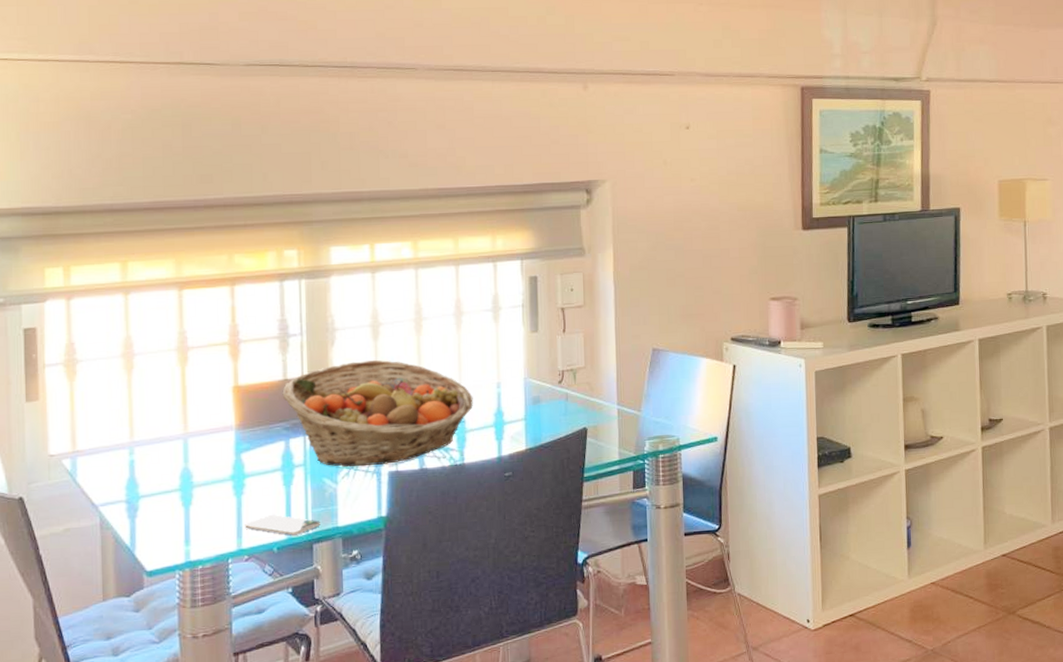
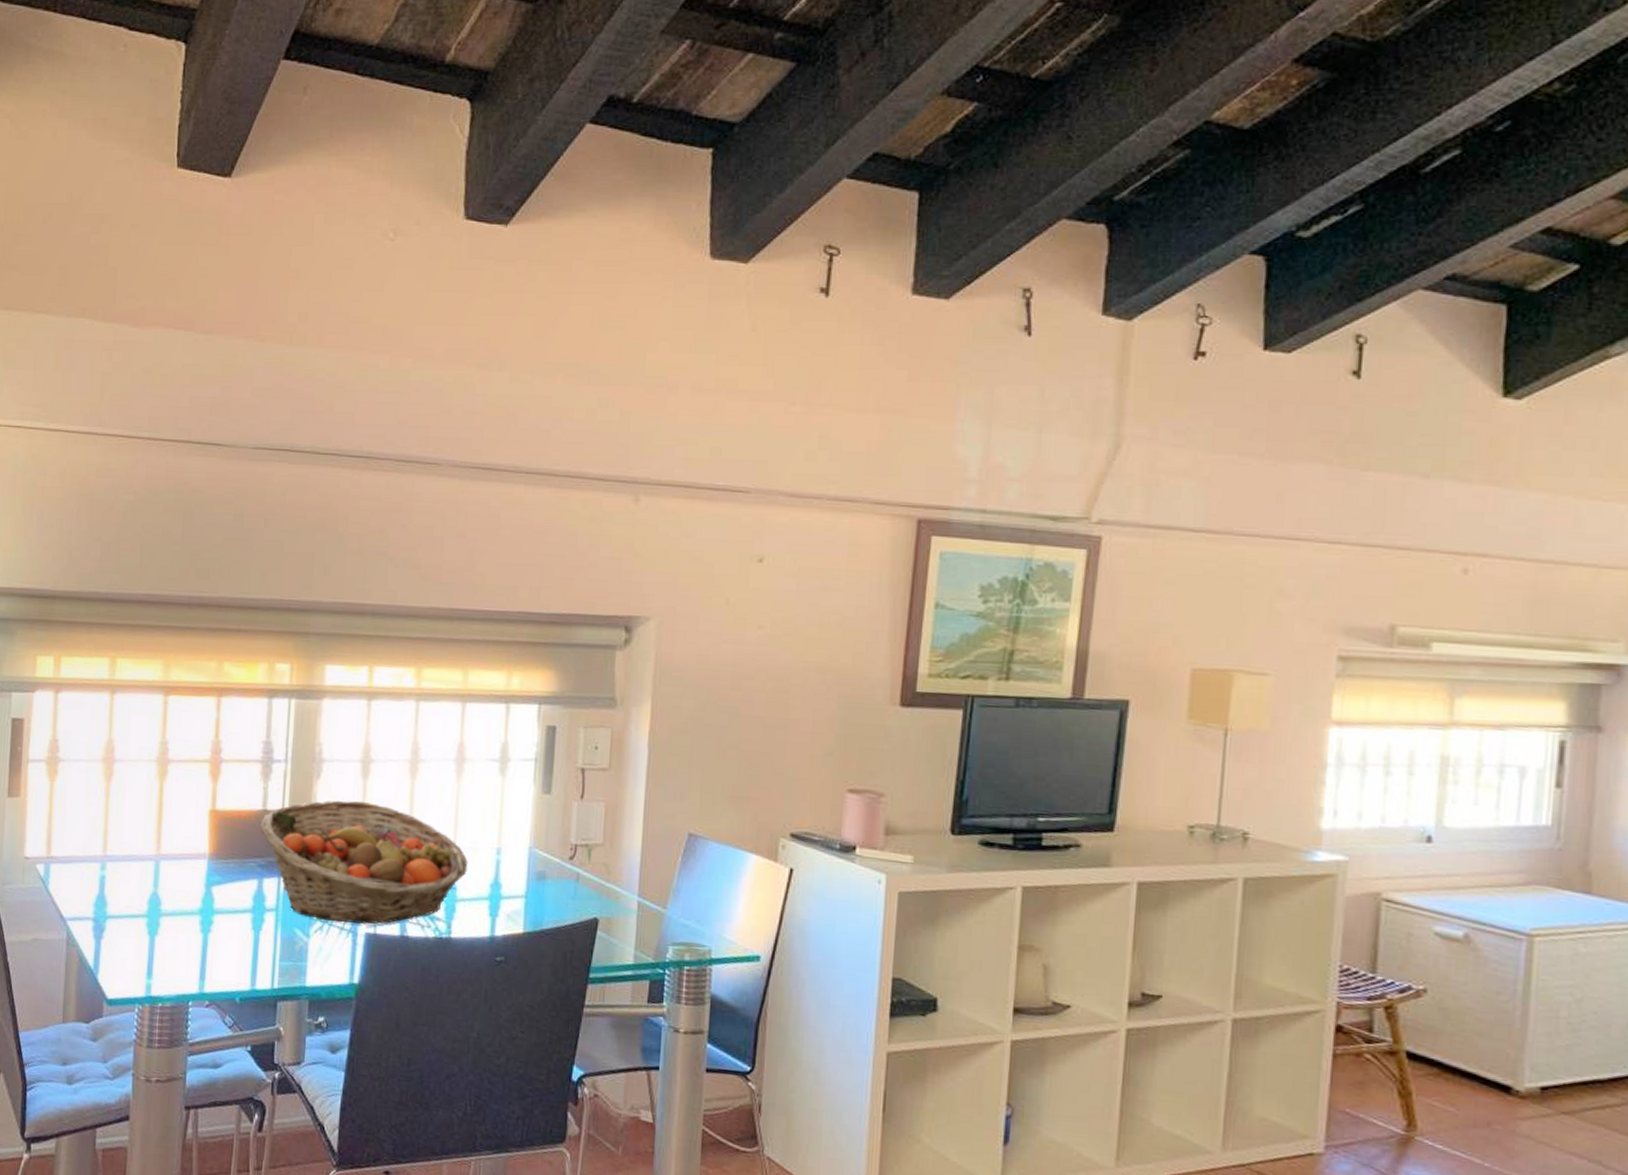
smartphone: present [245,515,320,536] -> none [209,960,287,988]

